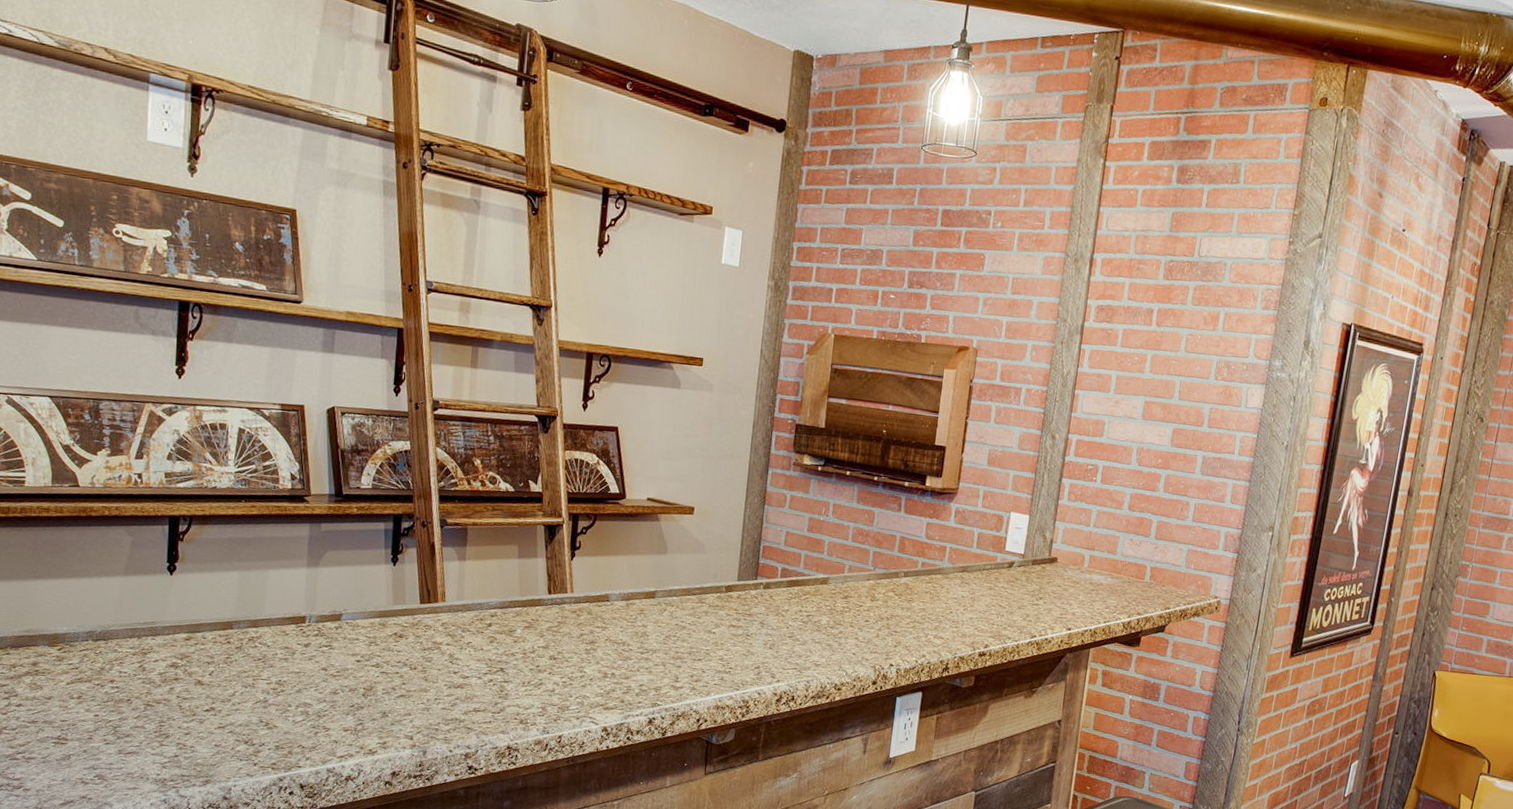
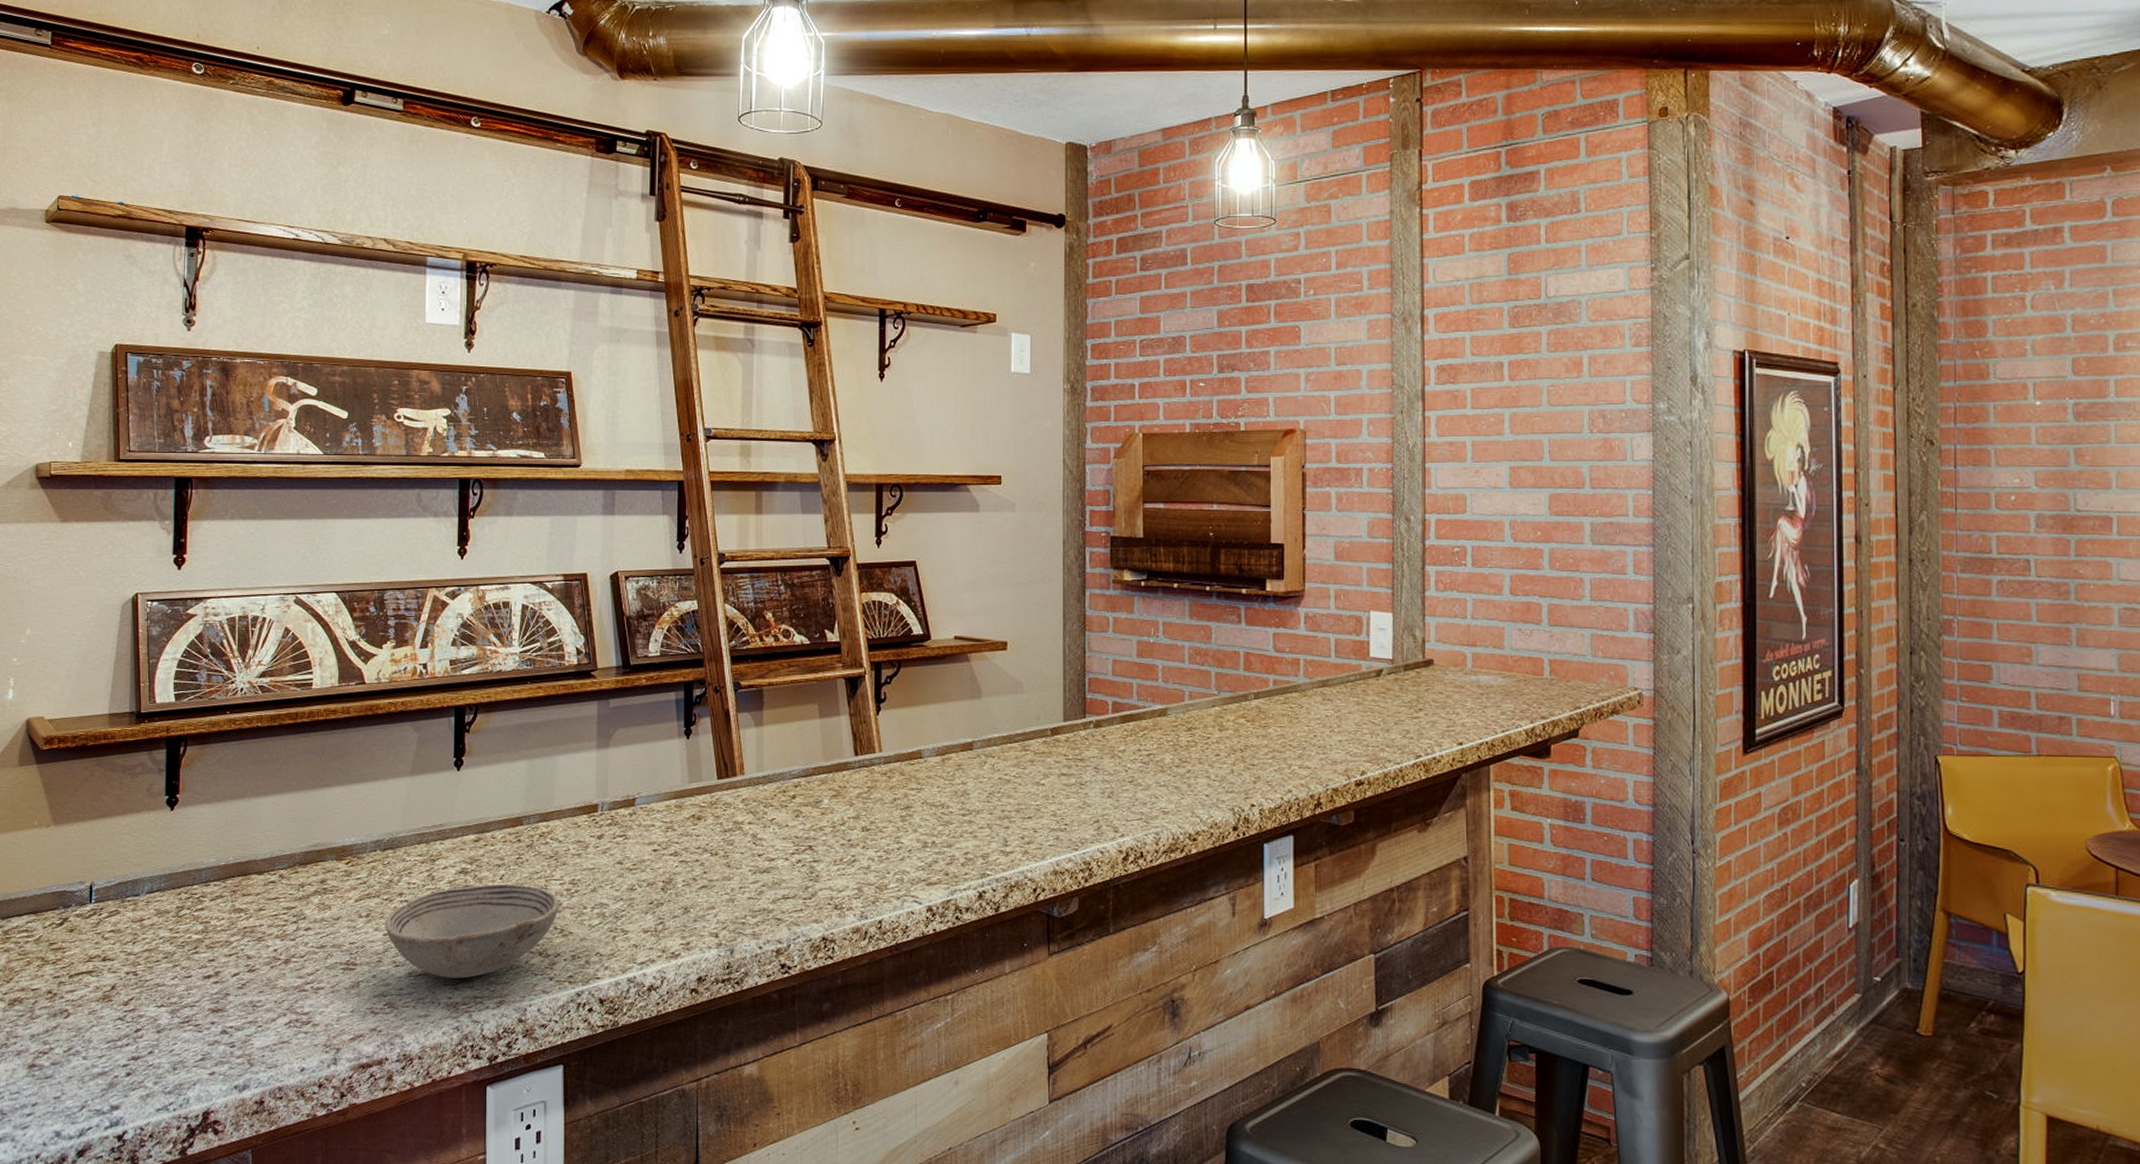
bowl: none [96,679,266,759] -> present [385,883,559,979]

